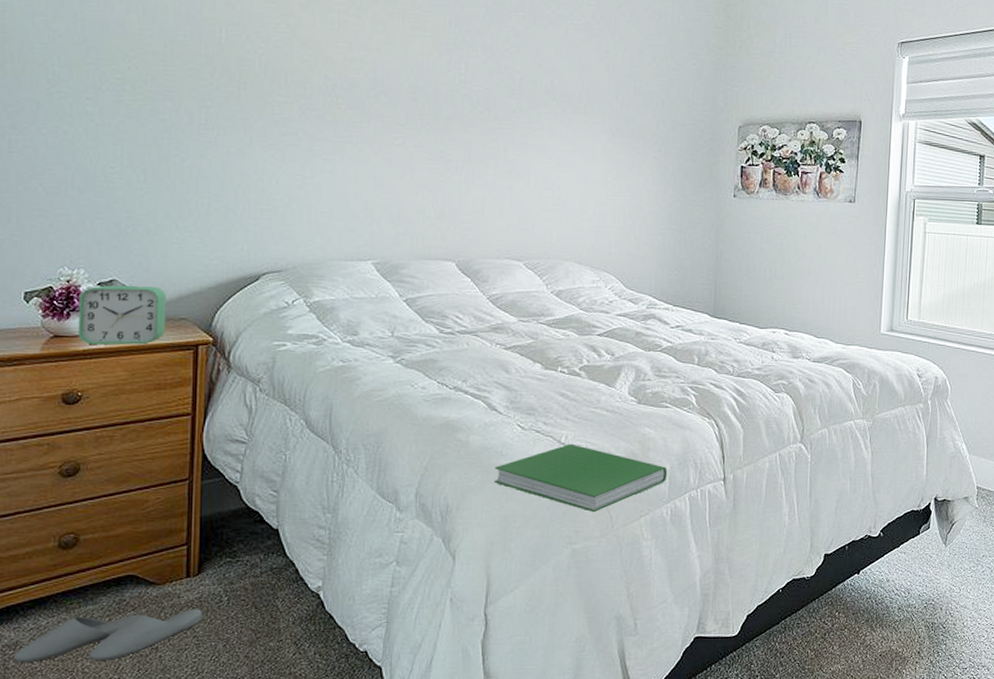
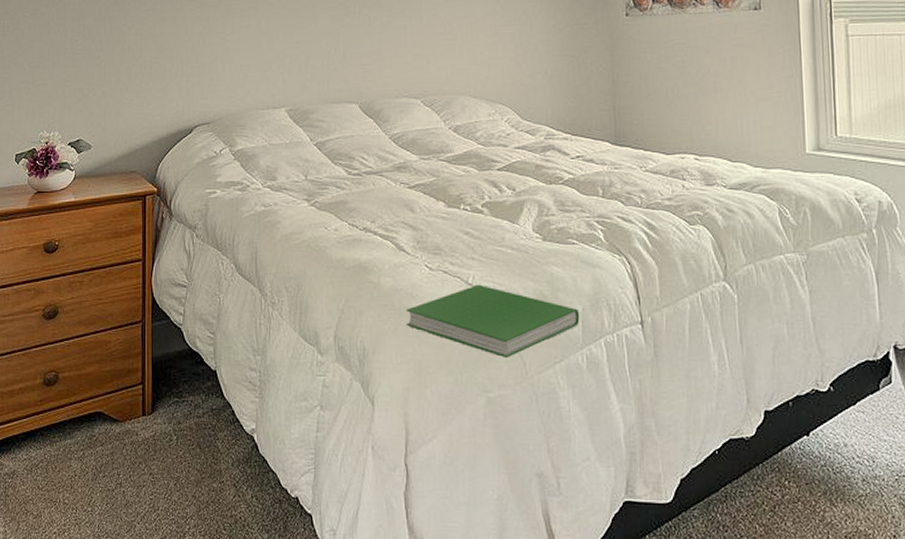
slippers: present [14,609,202,664] -> none [12,446,156,493]
alarm clock: present [78,284,166,346] -> none [55,143,120,199]

